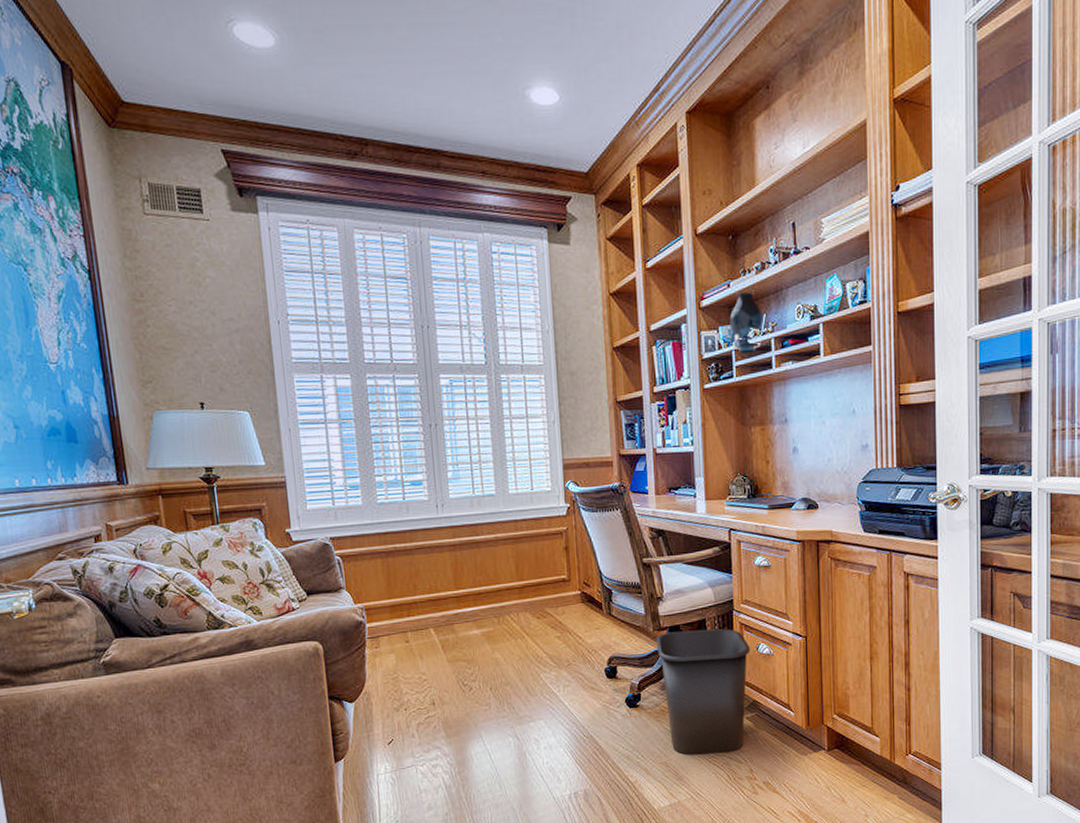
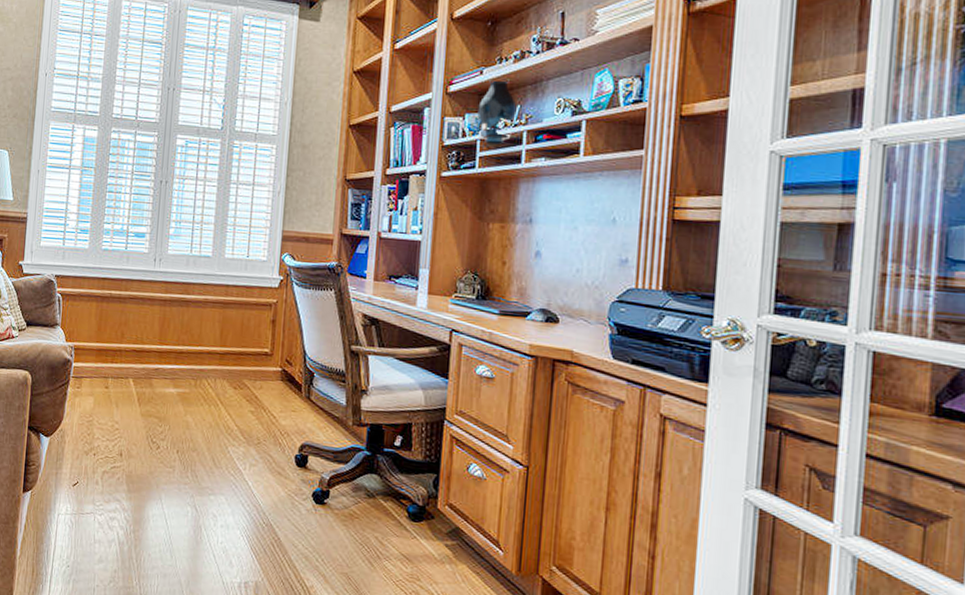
waste bin: present [656,628,750,755] -> none [353,429,460,581]

